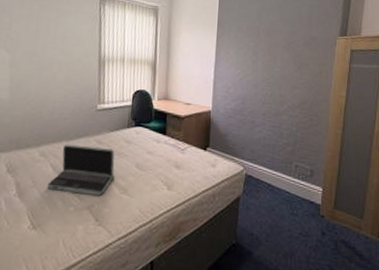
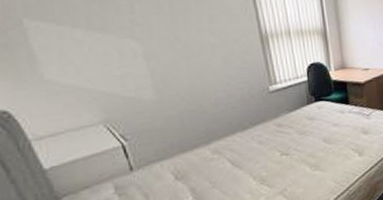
laptop: present [47,144,115,196] -> none [229,129,303,186]

